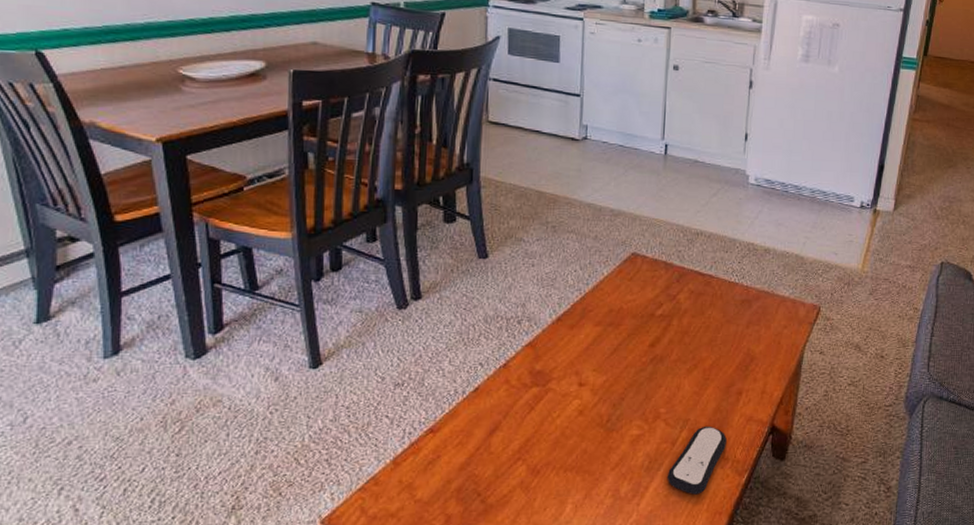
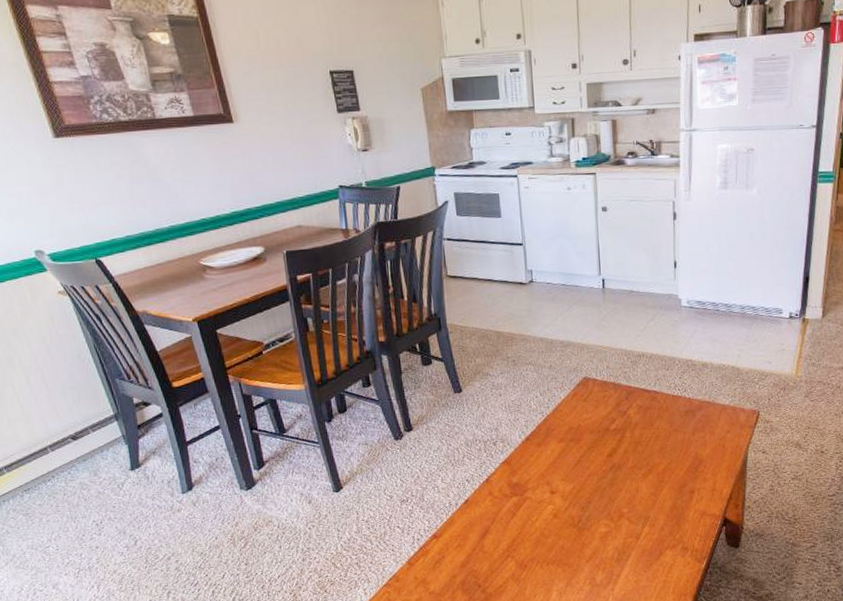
remote control: present [666,425,727,495] -> none [635,521,685,580]

